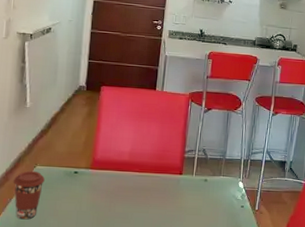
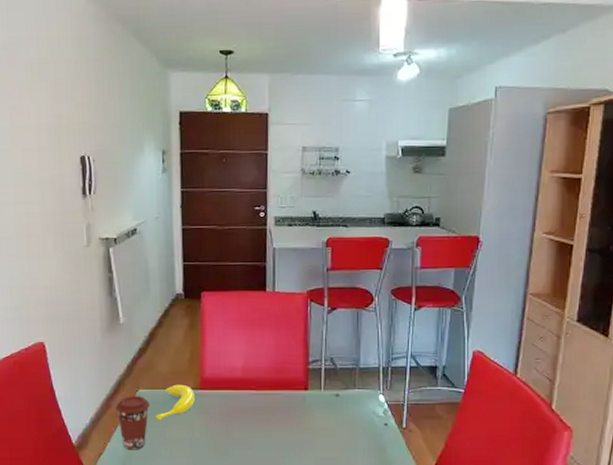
banana: none [48,163,87,194] -> present [155,384,196,420]

